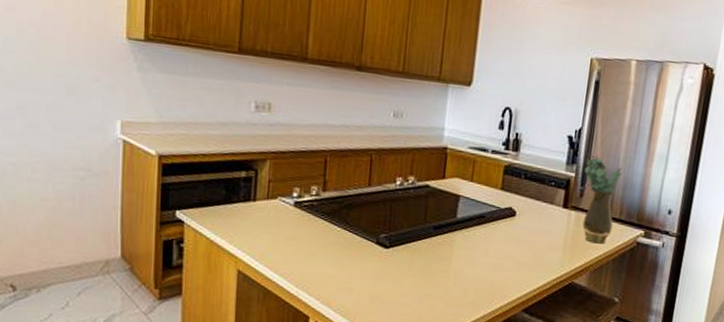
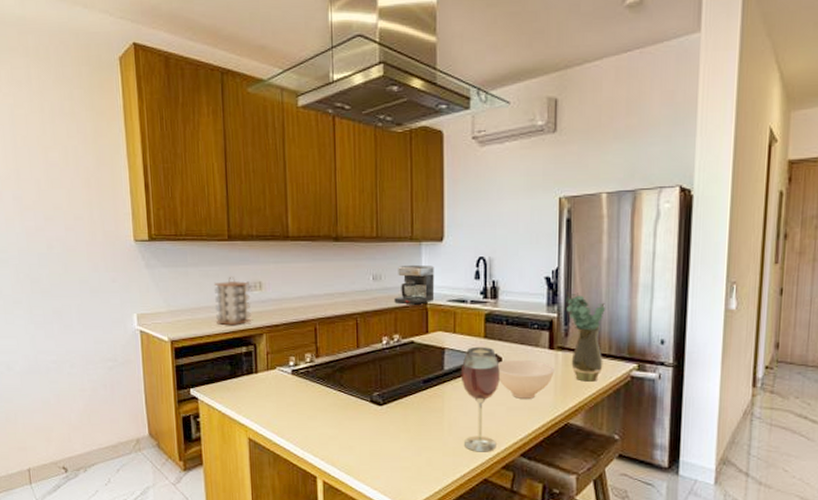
spice rack: none [215,91,257,147] -> present [214,275,251,326]
coffee maker: none [413,105,459,148] -> present [394,264,435,305]
wineglass: none [468,197,513,305] -> present [461,347,500,452]
bowl: none [510,214,566,256] -> present [497,359,554,400]

